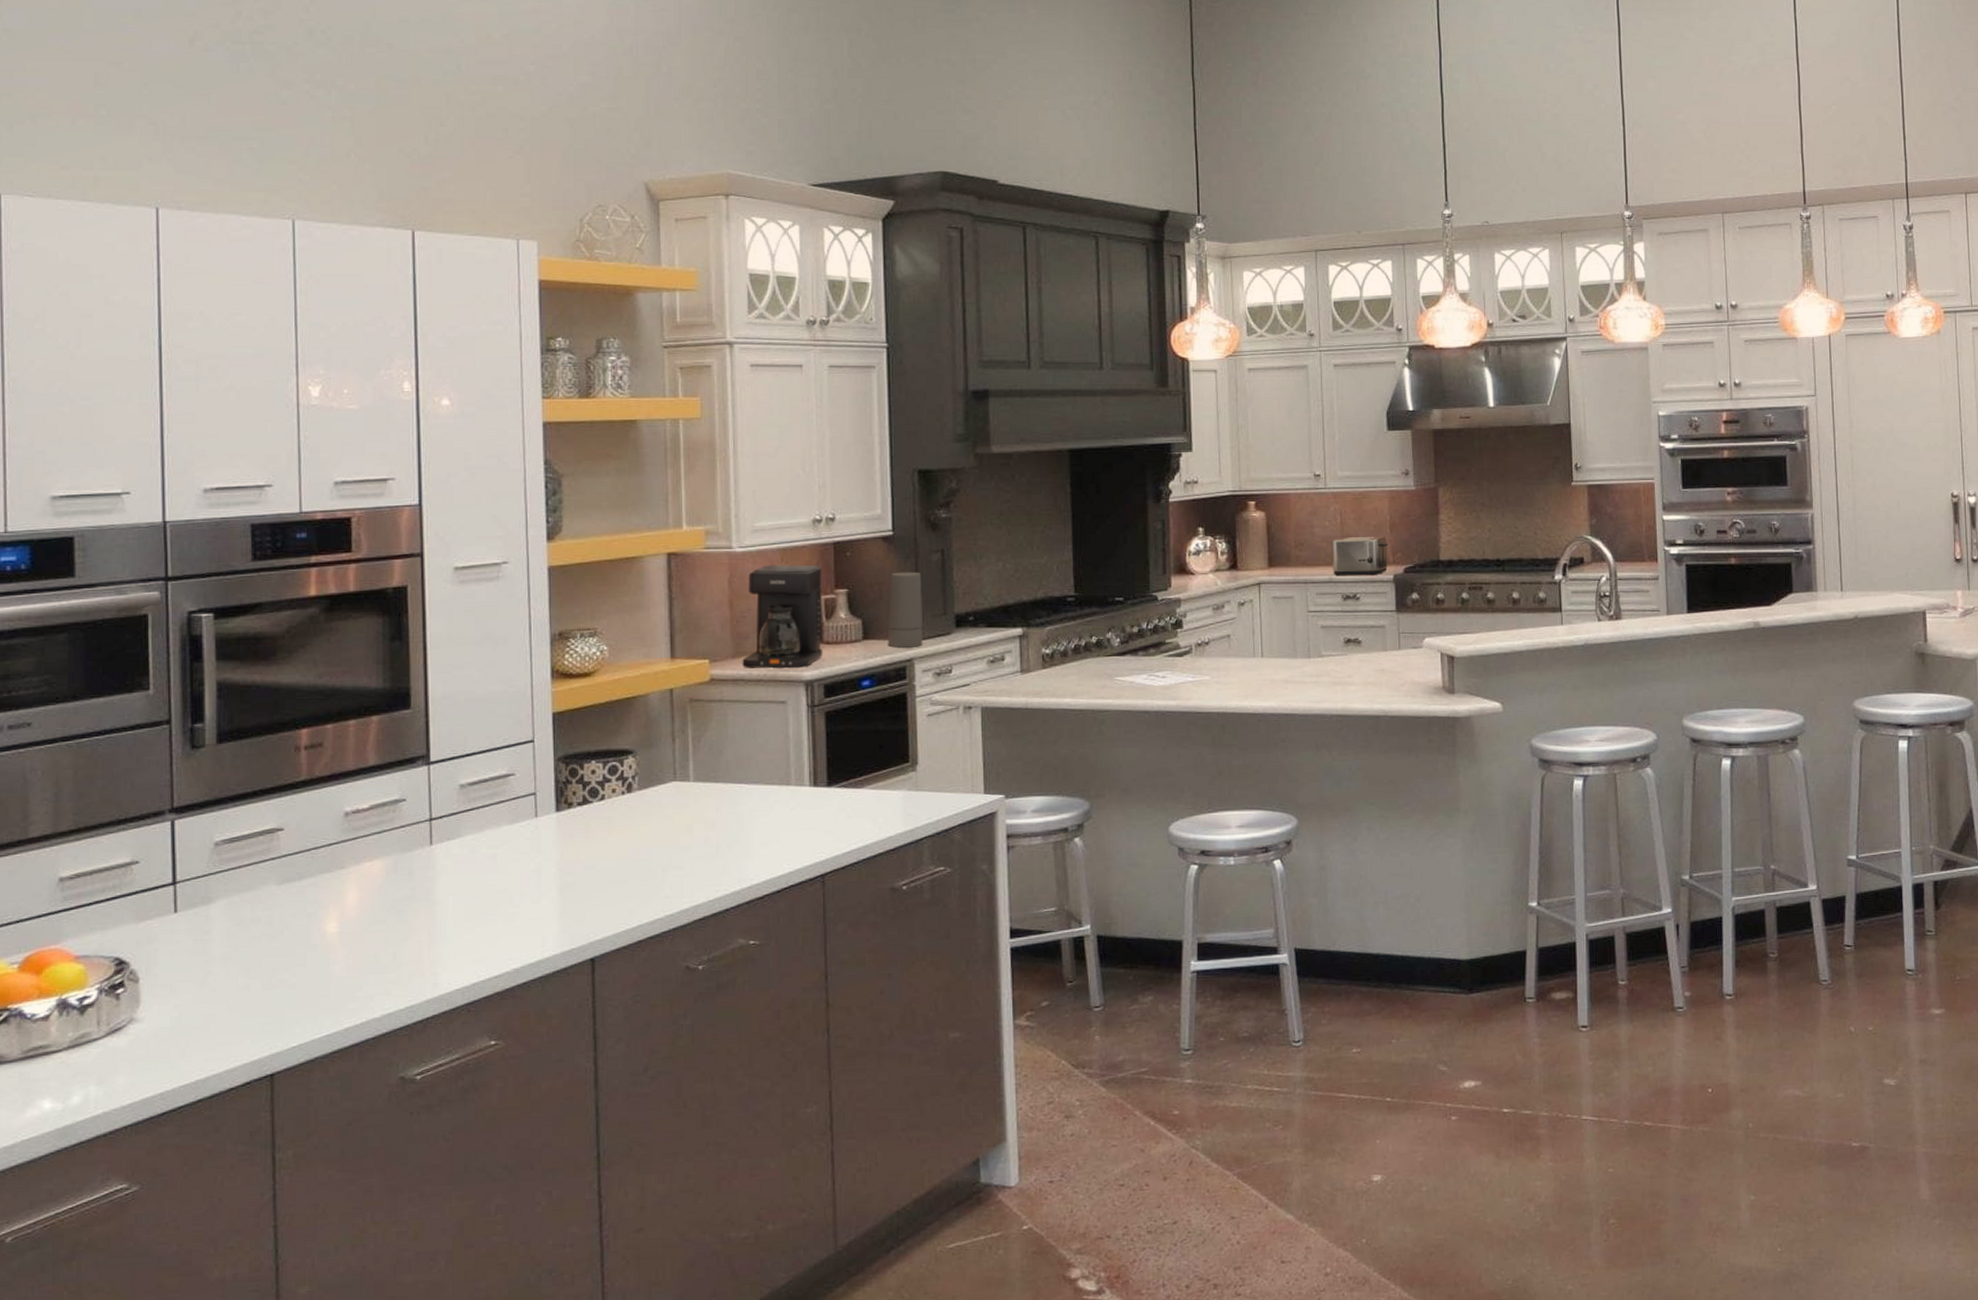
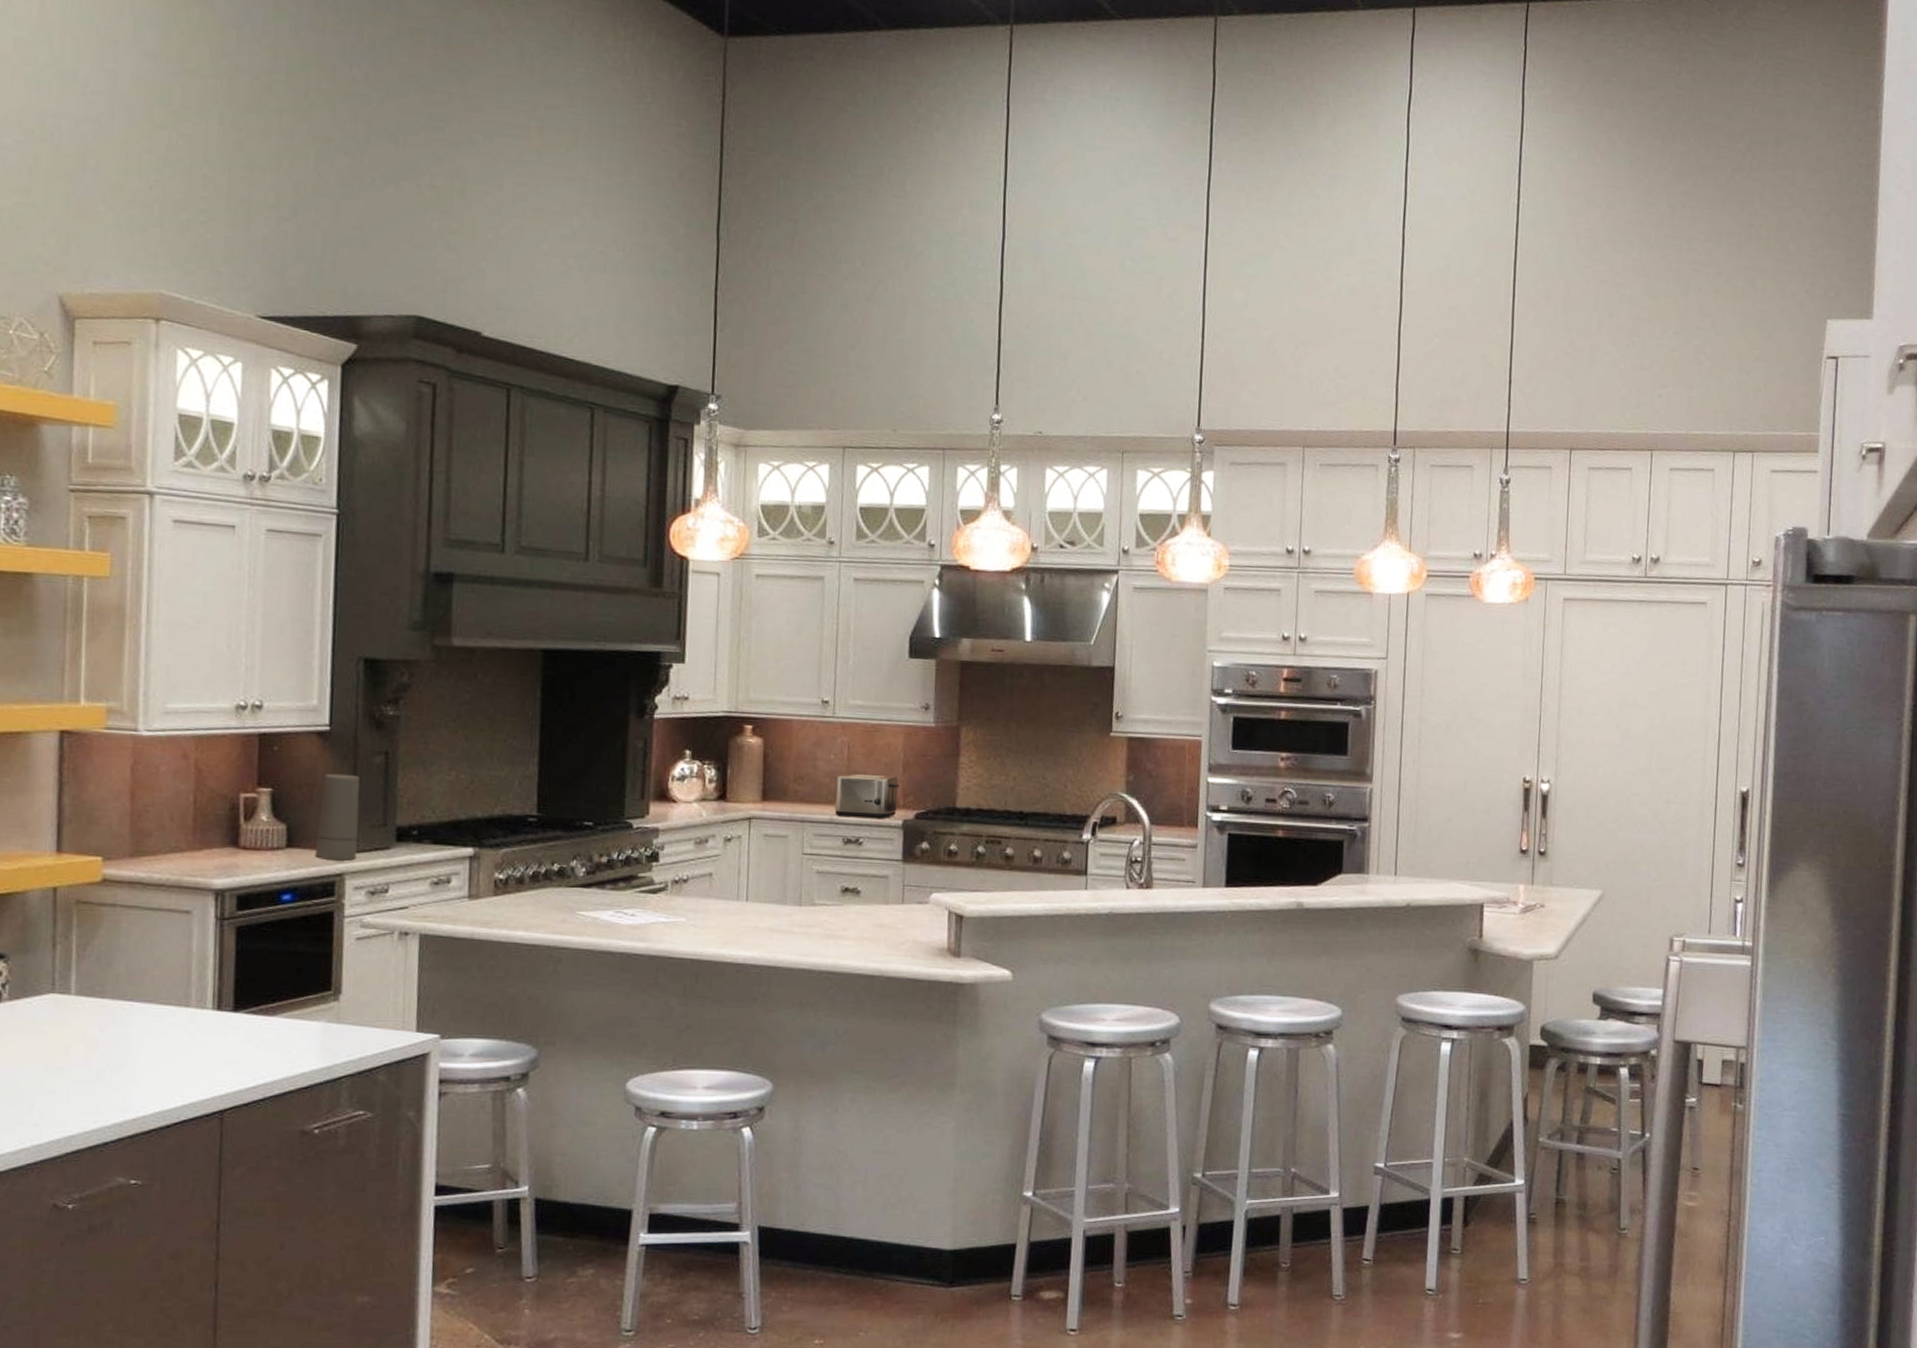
coffee maker: present [742,565,823,668] -> none [141,754,243,875]

